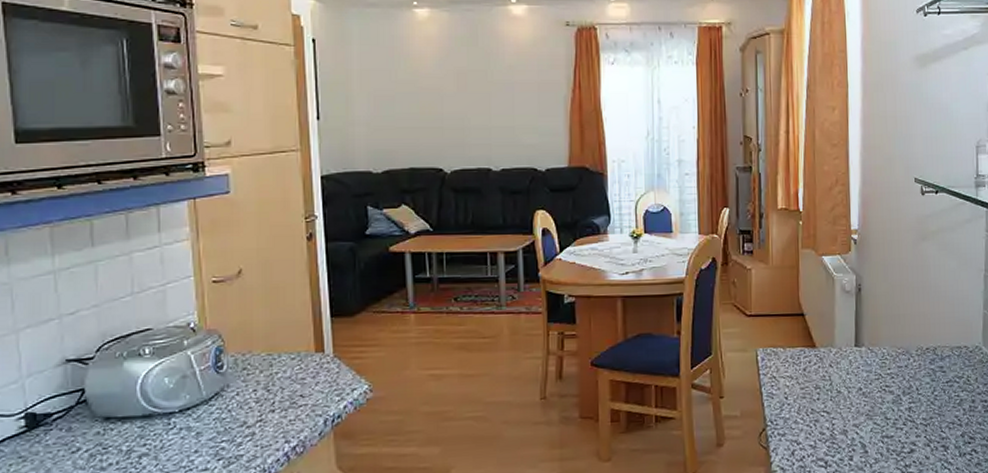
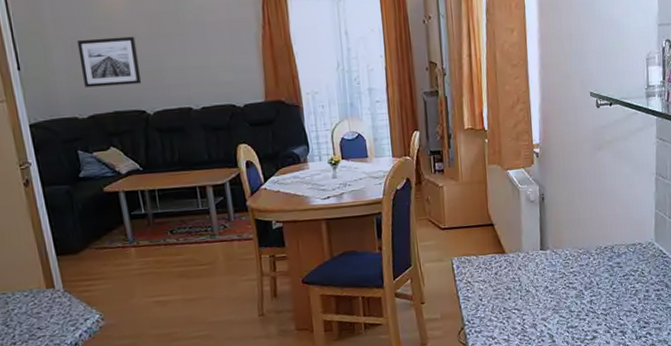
wall art: none [381,92,442,141] -> present [77,36,142,88]

